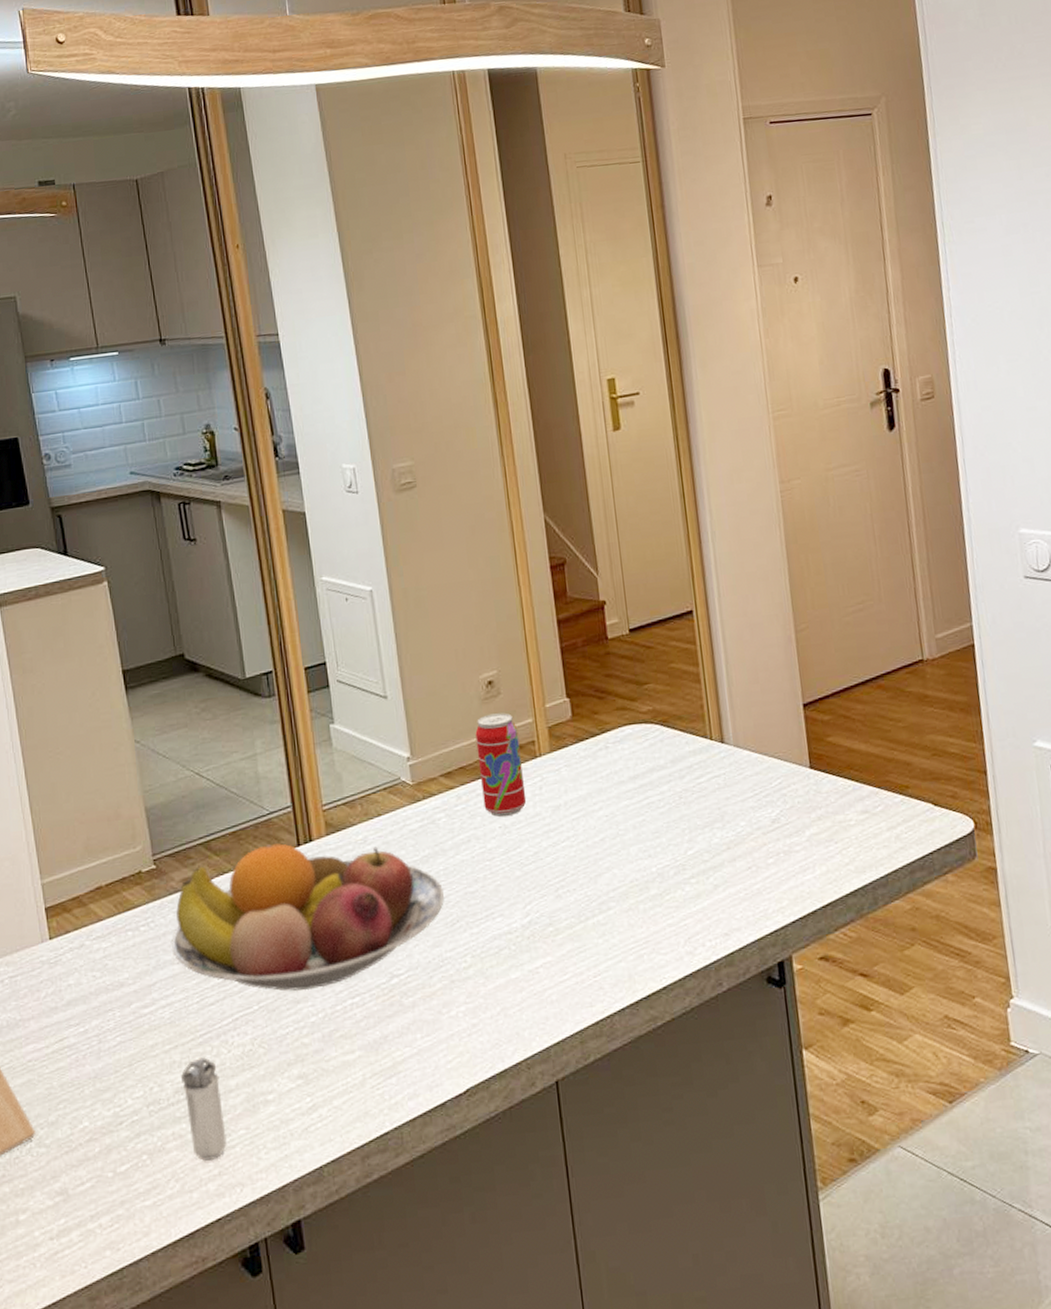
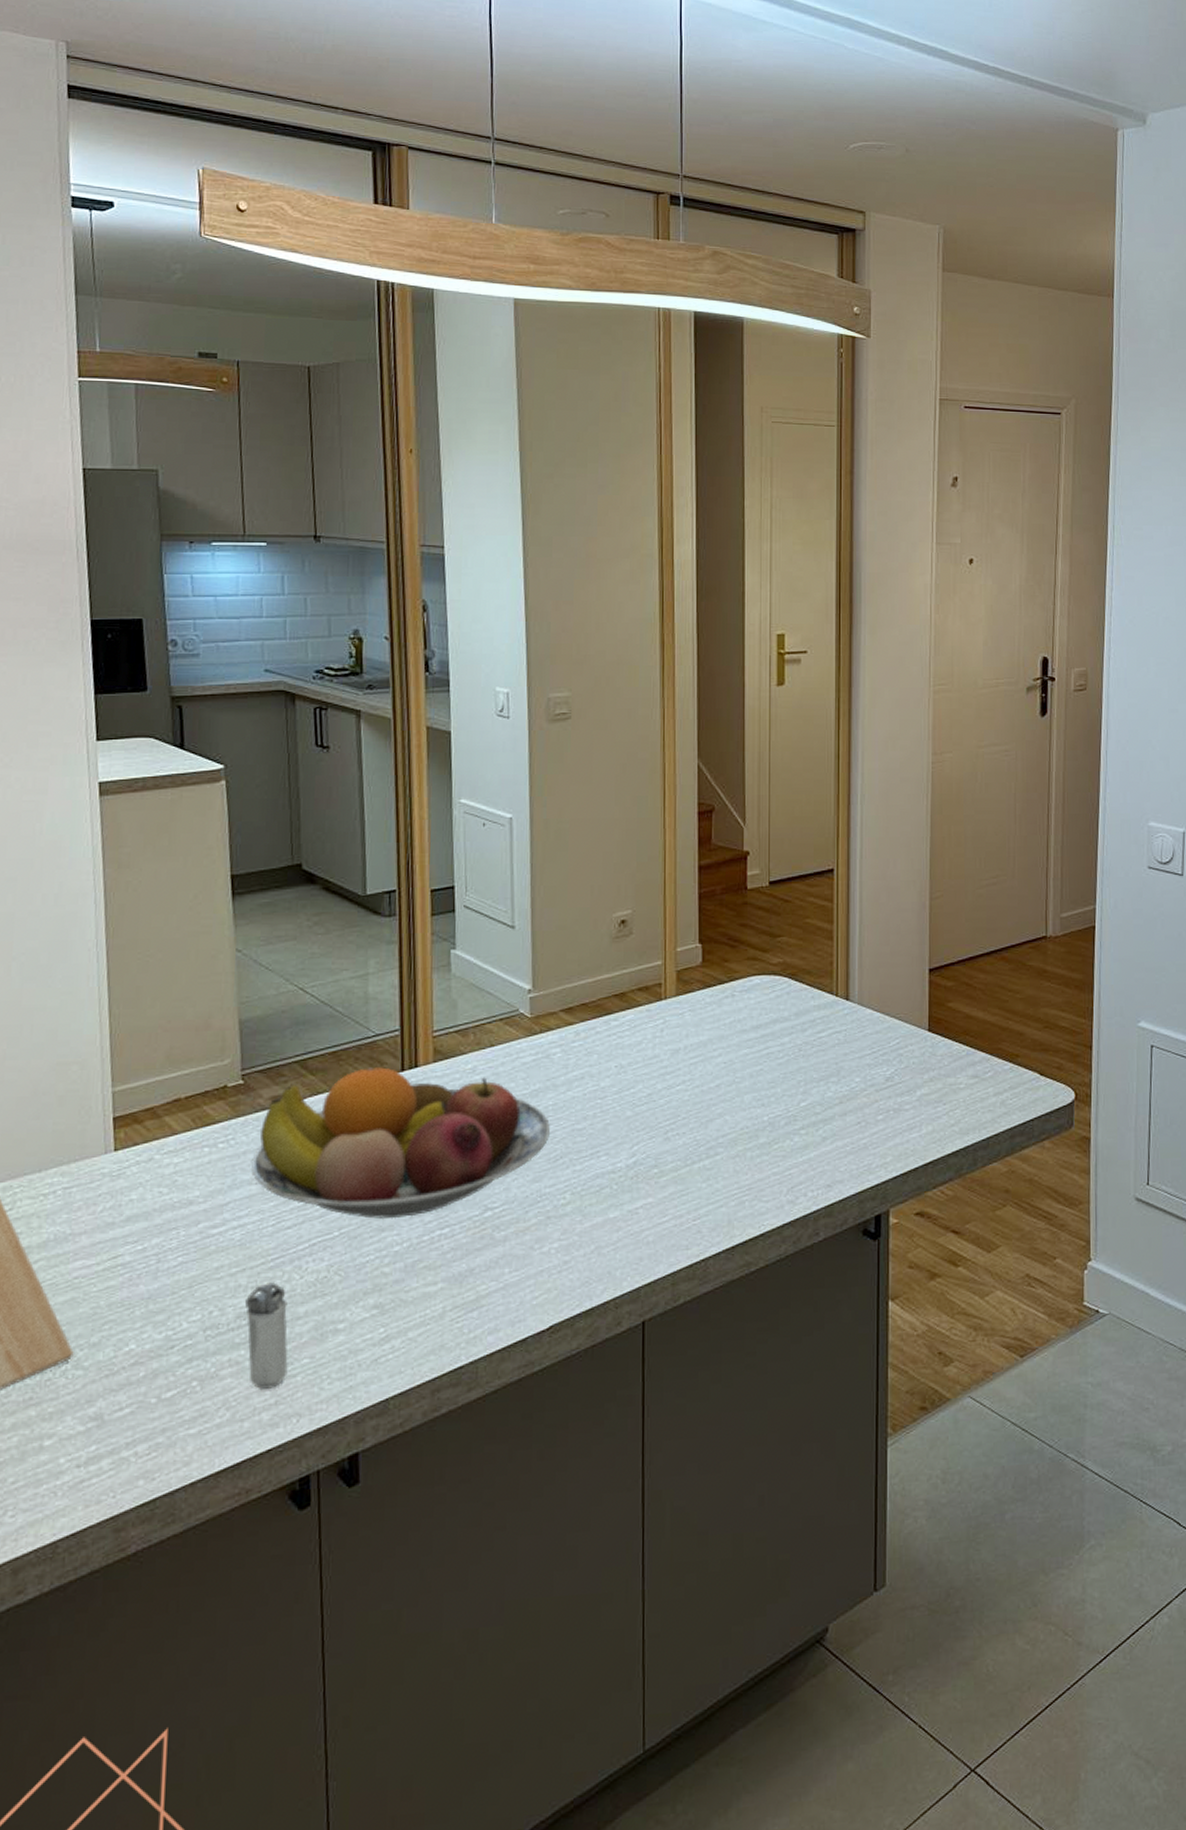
beverage can: present [475,713,527,818] -> none [601,953,647,1057]

